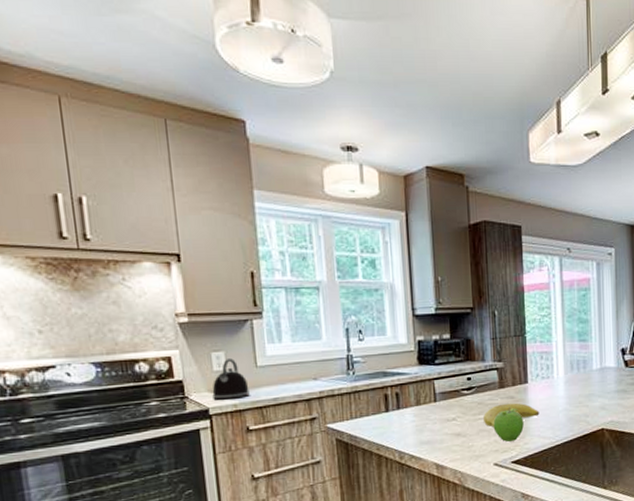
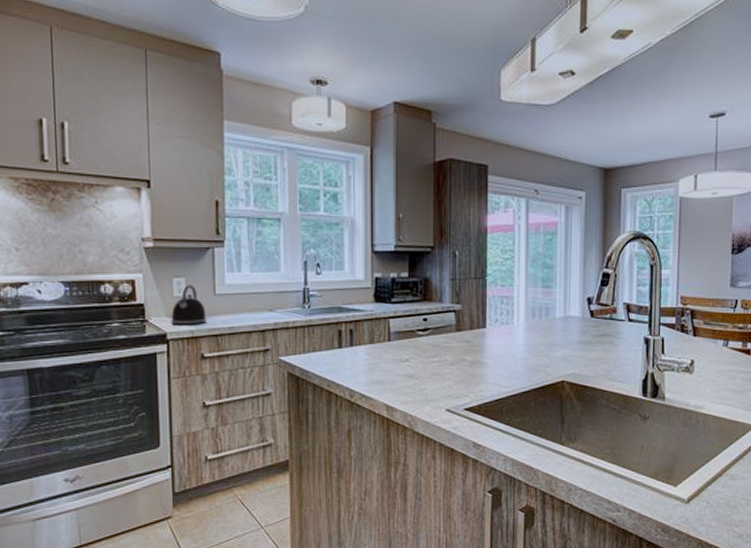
fruit: present [484,403,540,427] -> none [438,347,497,371]
fruit: present [493,407,524,442] -> none [447,351,479,387]

